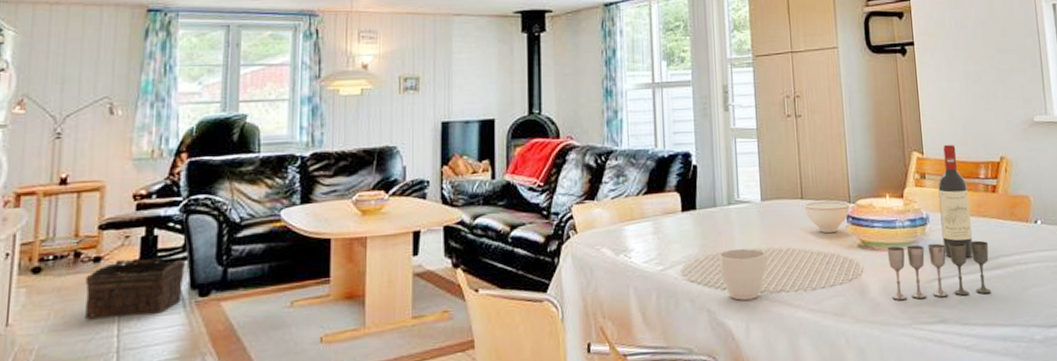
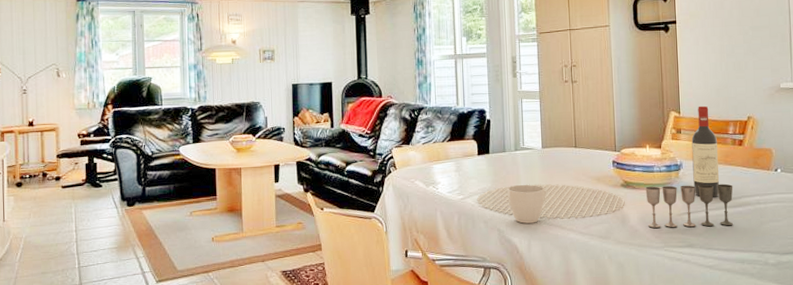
basket: present [83,257,185,320] -> none [51,178,117,219]
bowl: present [803,200,851,234] -> none [577,149,616,175]

